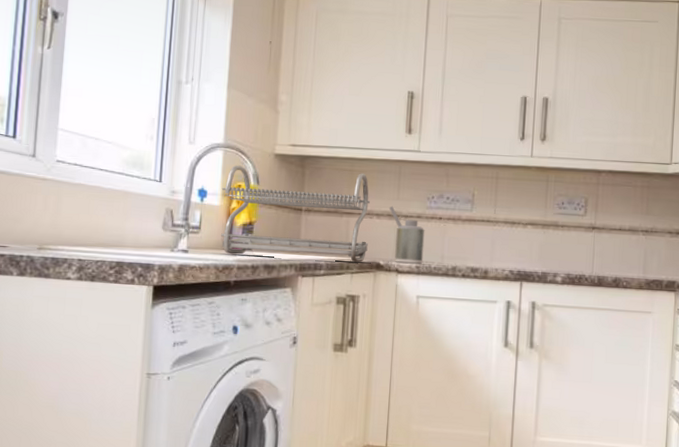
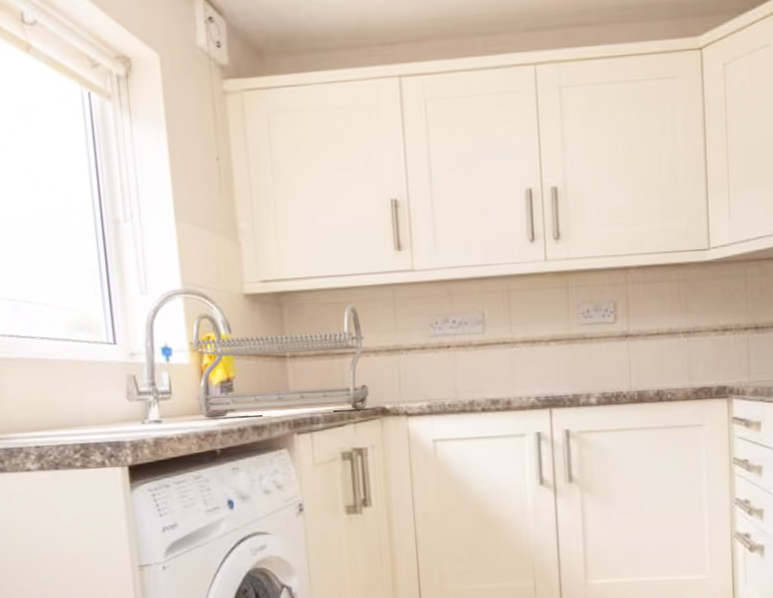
soap dispenser: present [388,206,425,265] -> none [386,339,435,405]

